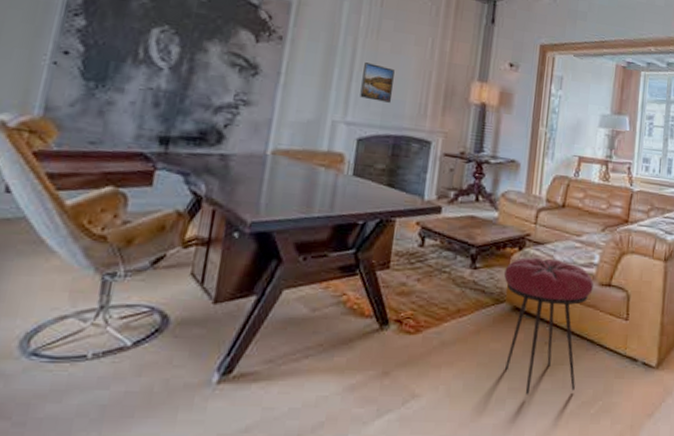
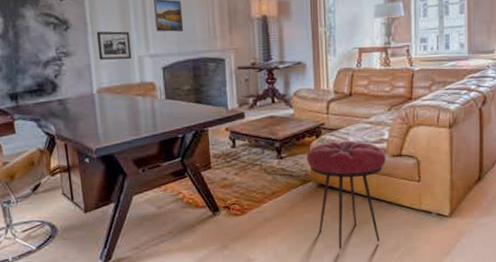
picture frame: none [284,84,329,123] -> present [96,31,132,60]

